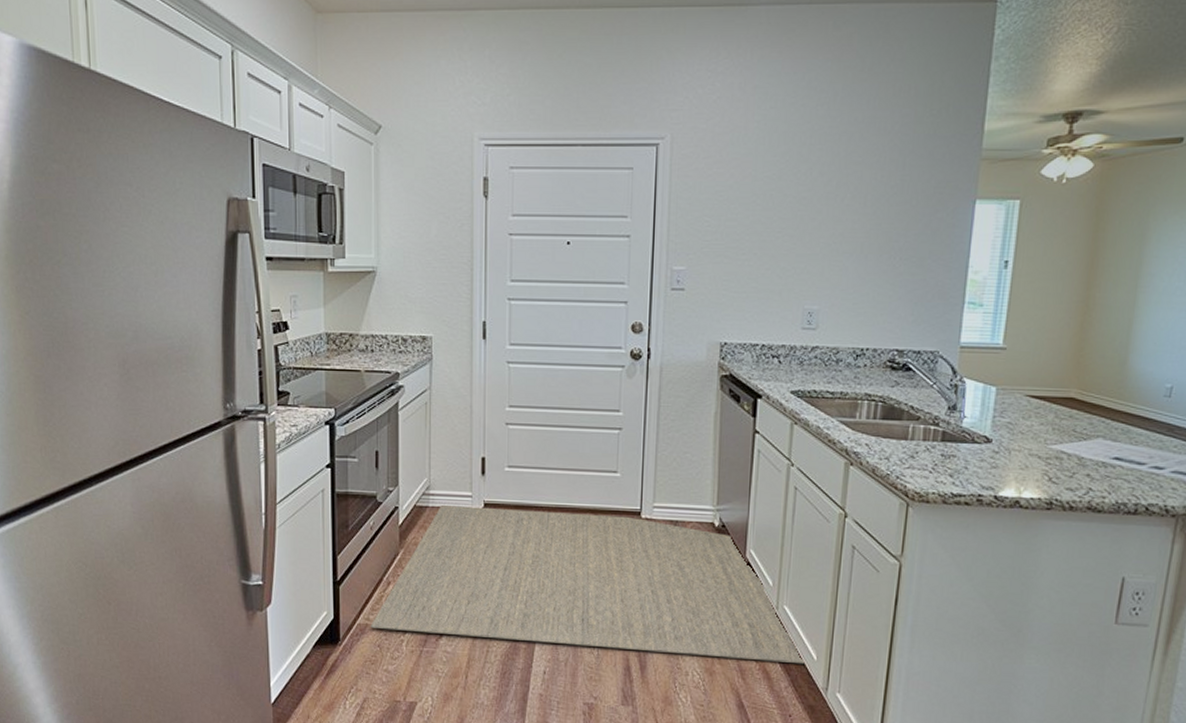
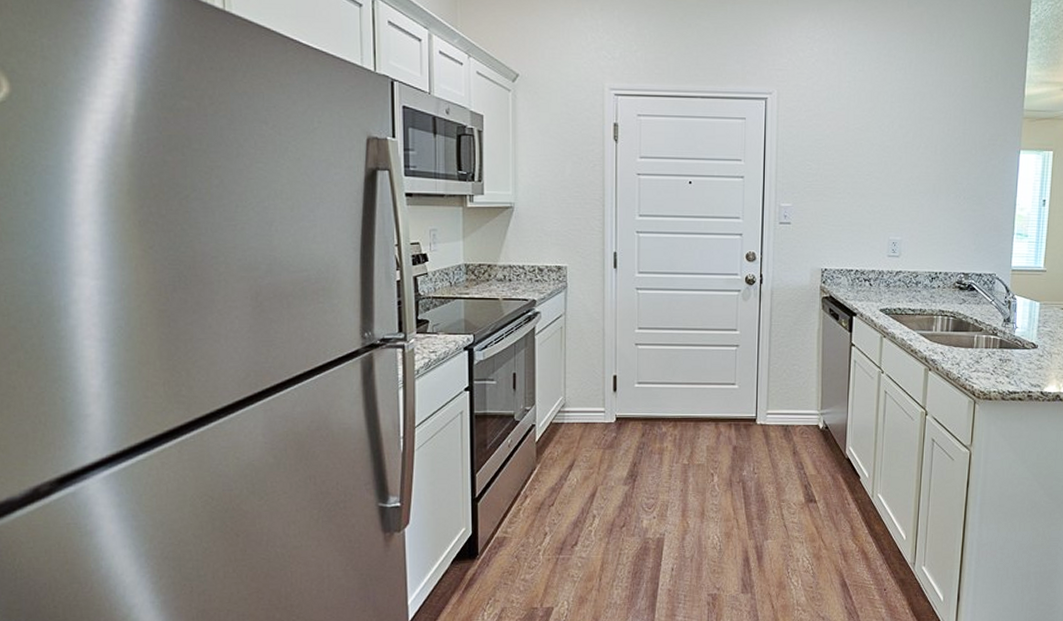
rug: present [370,505,806,665] -> none [508,421,897,544]

